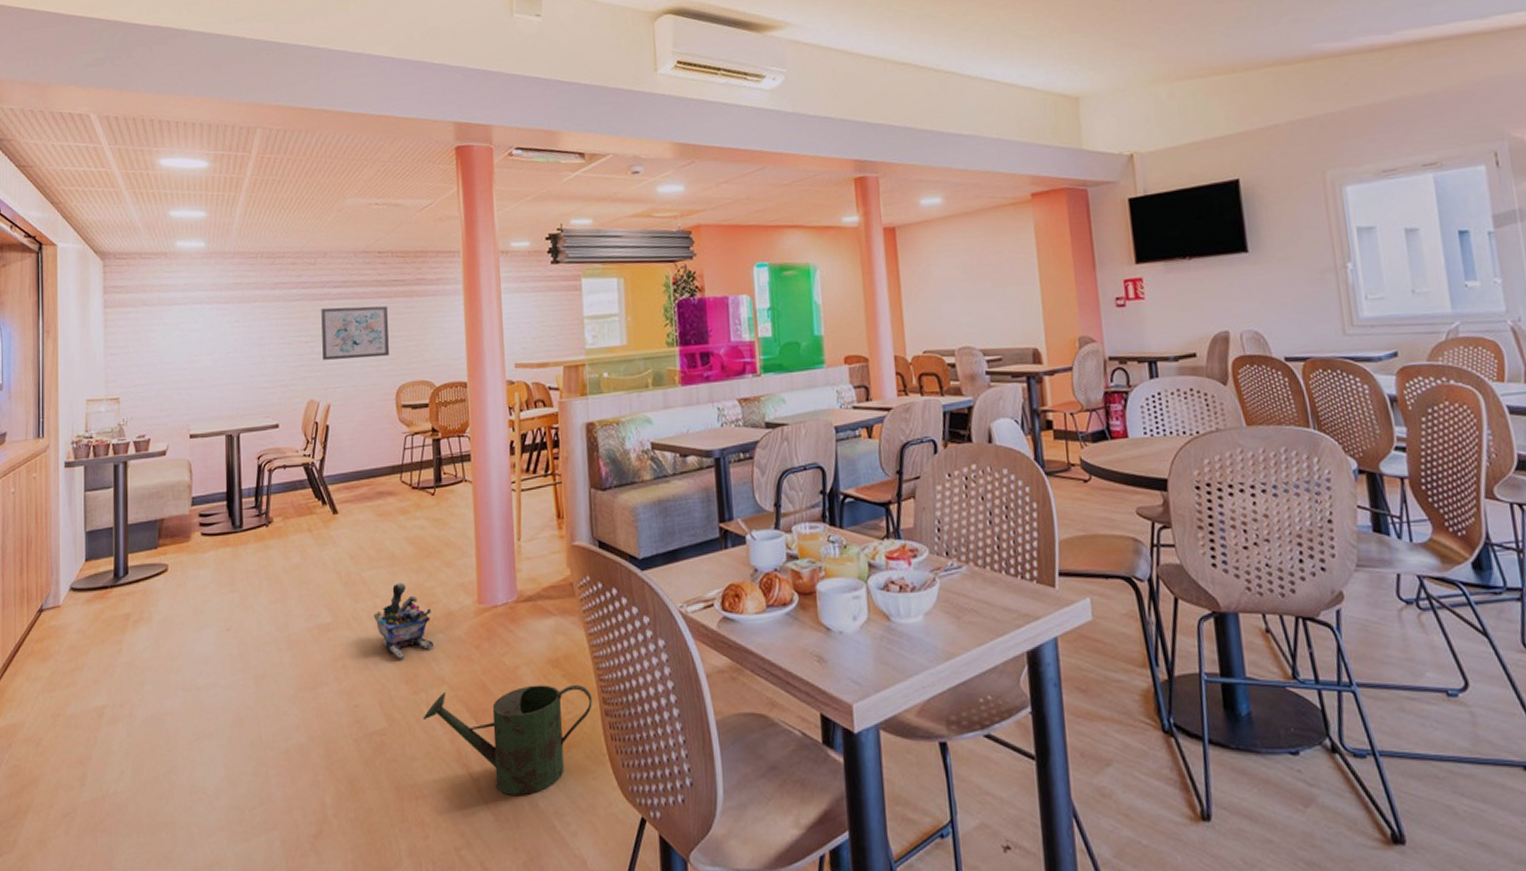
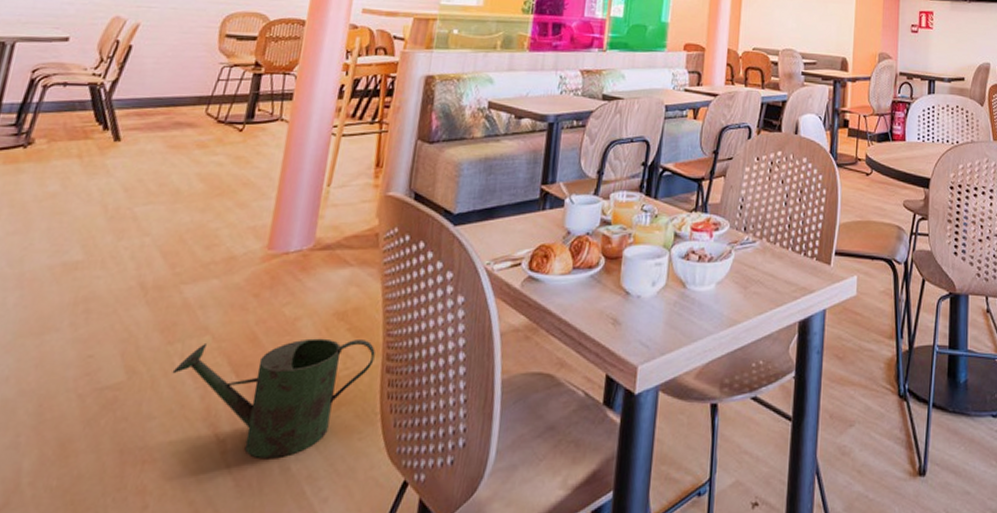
waste bin: present [373,582,435,658] -> none [136,221,211,304]

